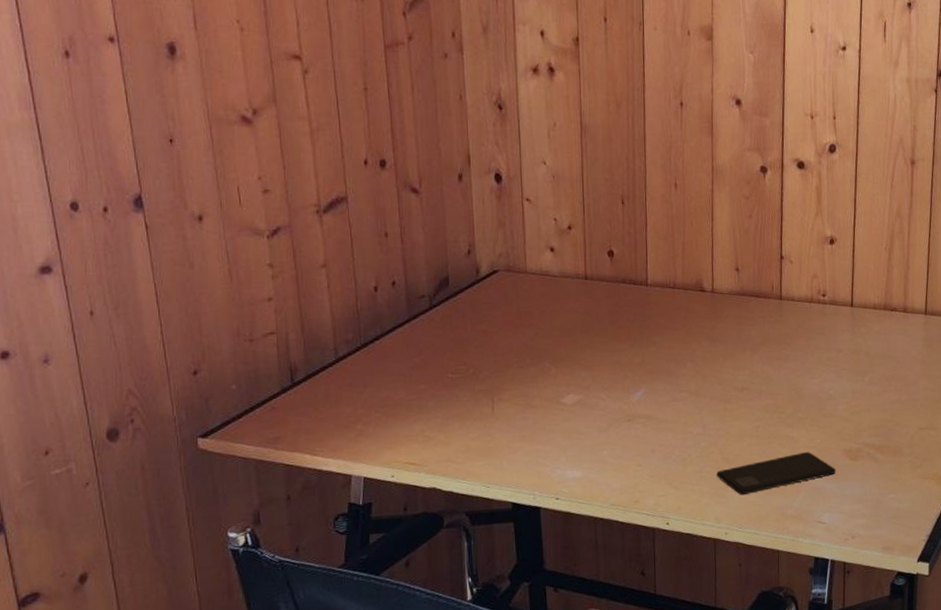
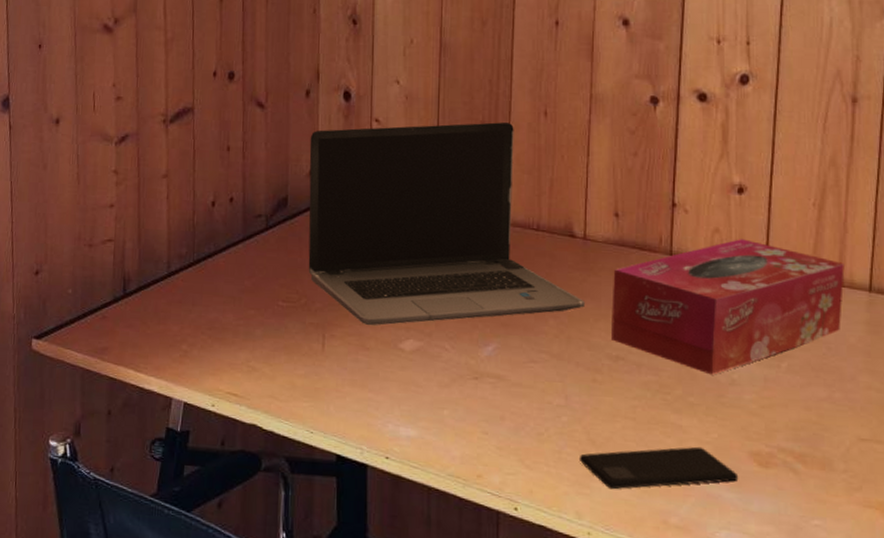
laptop computer: none [466,195,715,386] -> present [308,122,585,326]
tissue box: none [736,281,908,394] -> present [612,239,845,375]

